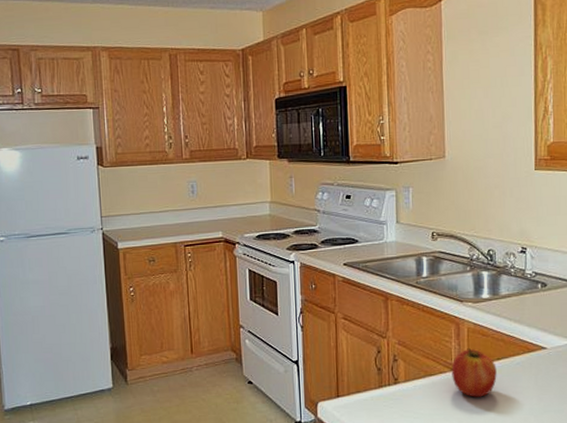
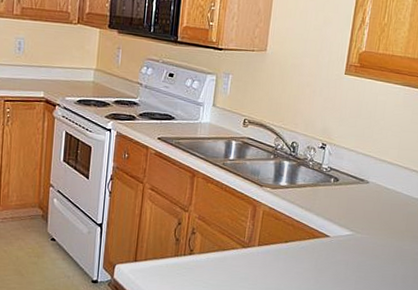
fruit: present [451,347,497,397] -> none [242,228,284,274]

